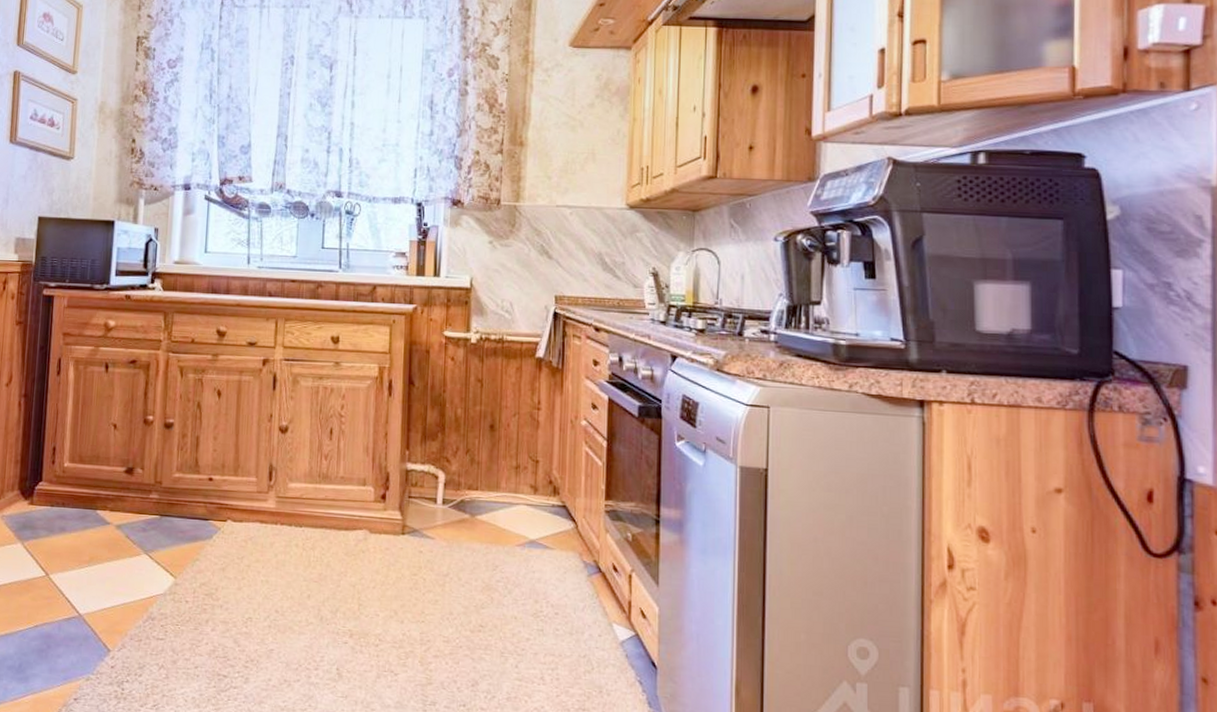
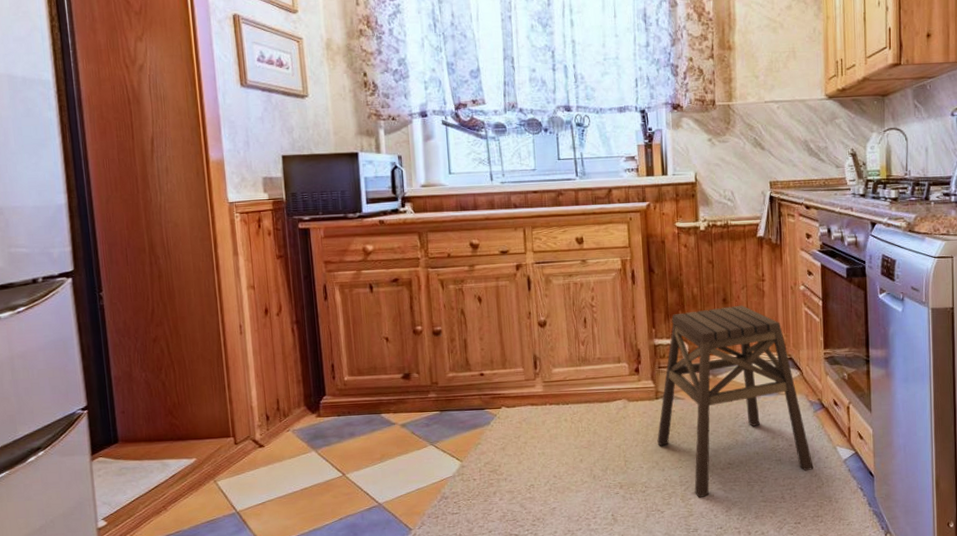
stool: none [398,434,583,664] -> present [657,305,814,498]

